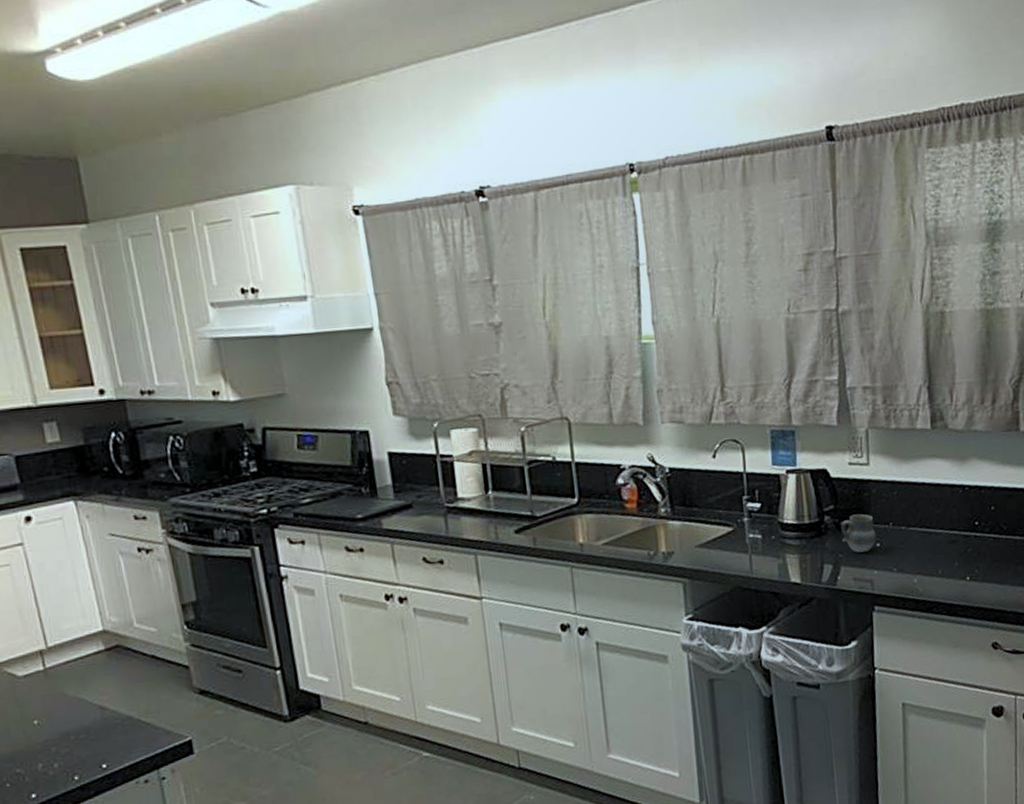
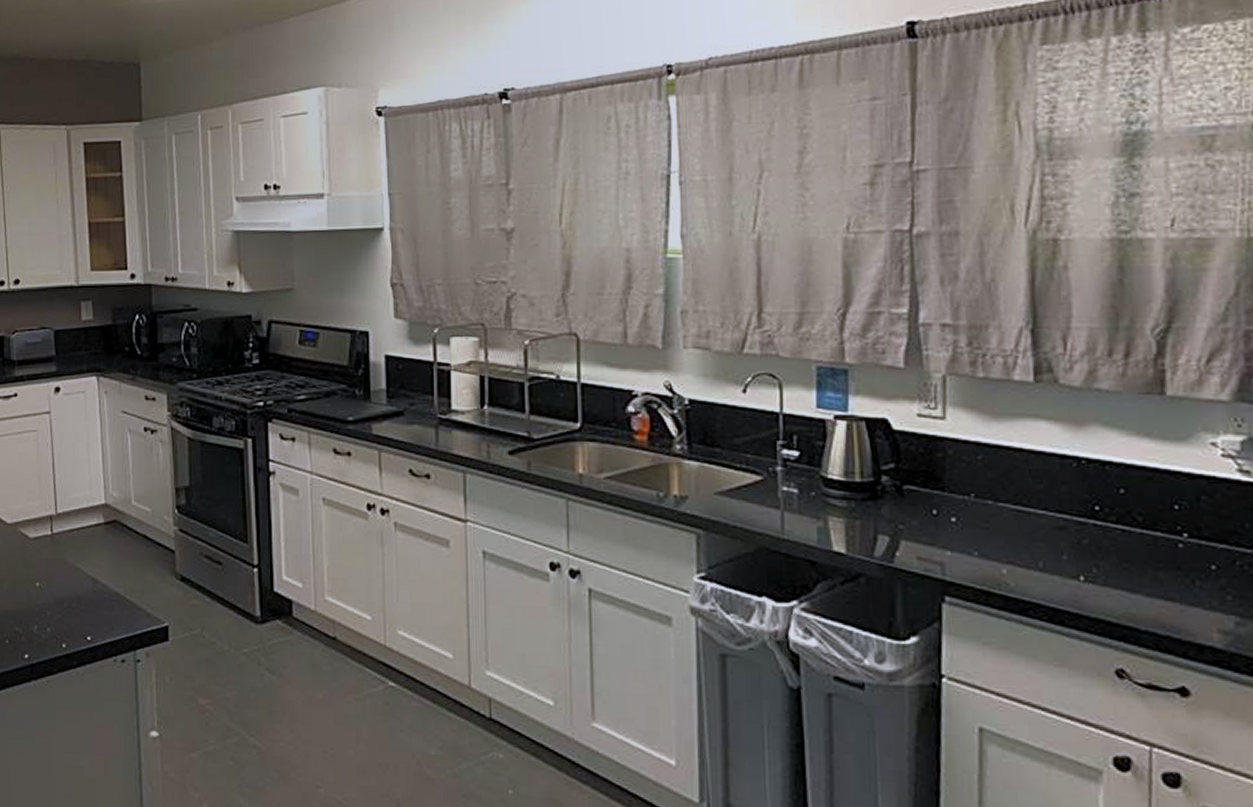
cup: present [841,514,877,553] -> none [903,478,952,526]

